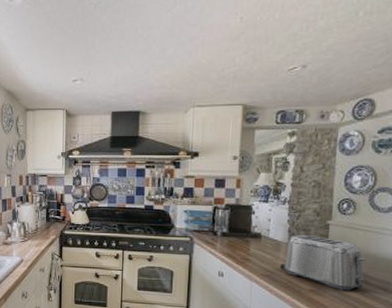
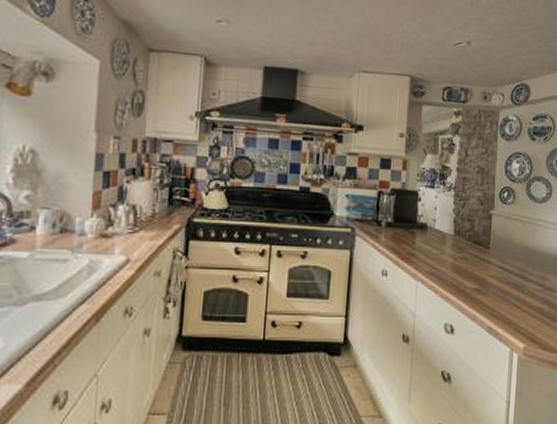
toaster: present [279,235,366,291] -> none [445,226,524,288]

